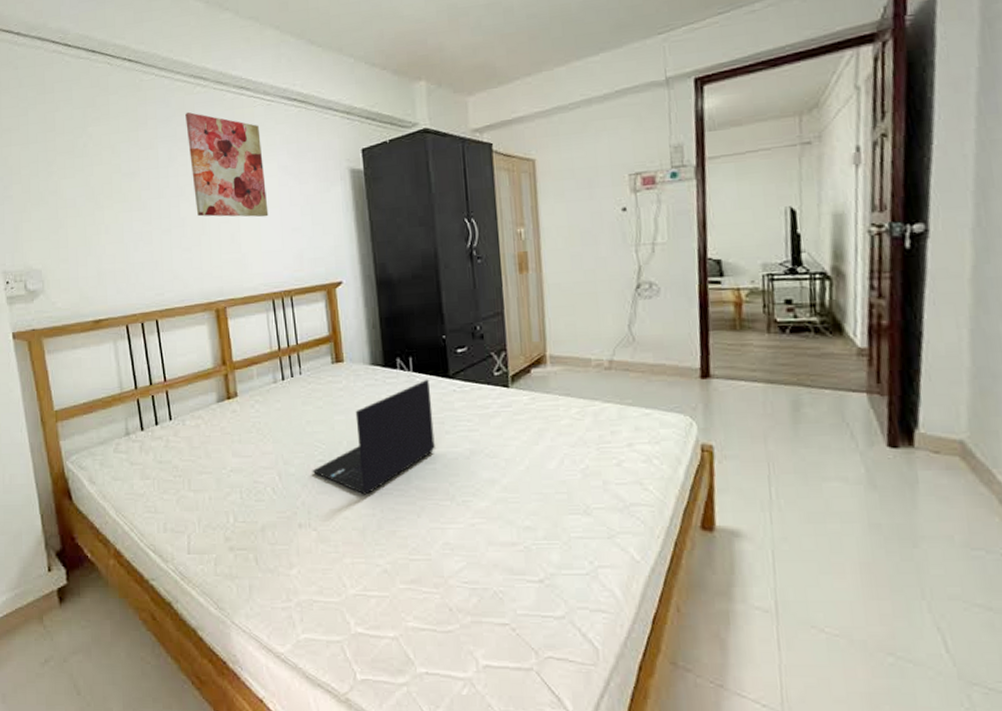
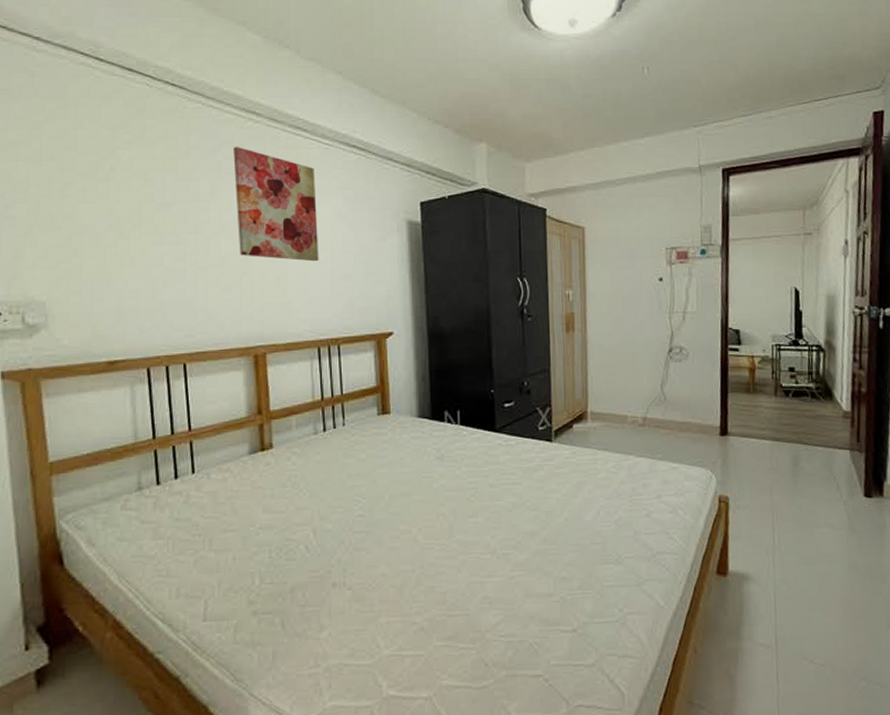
laptop: present [312,379,435,495] -> none [350,432,478,551]

